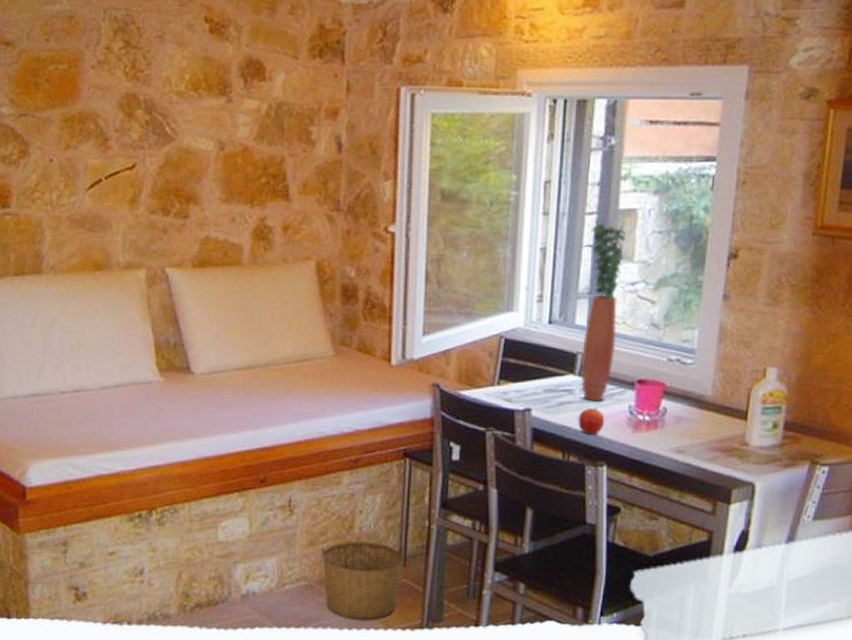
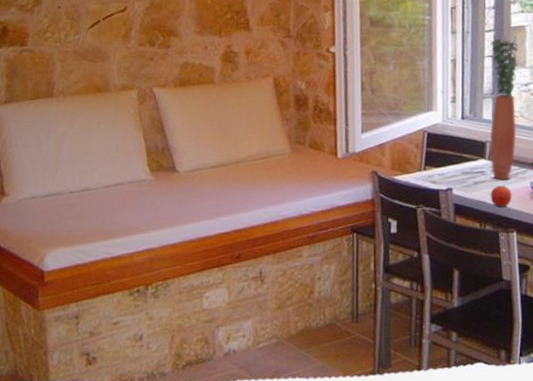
basket: present [321,541,404,620] -> none [288,303,357,369]

